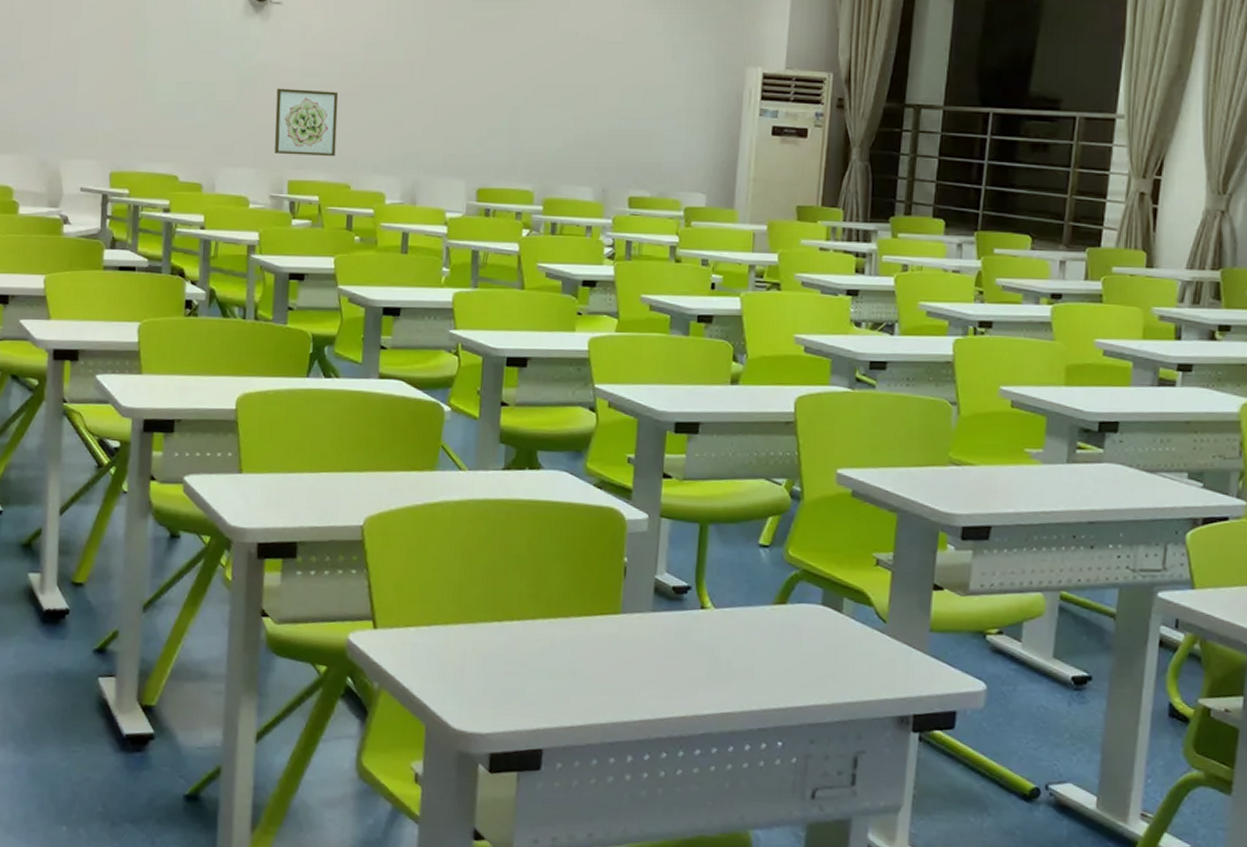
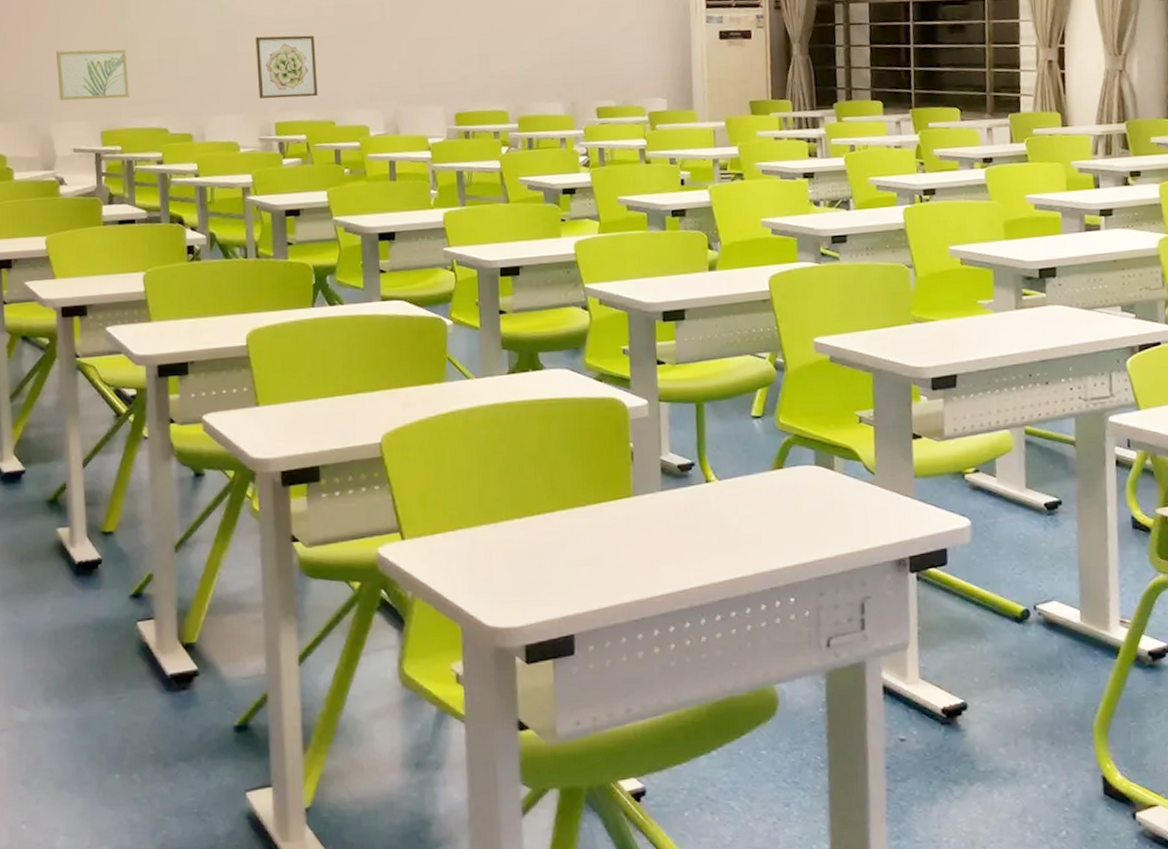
wall art: none [71,85,144,140] -> present [55,48,129,101]

